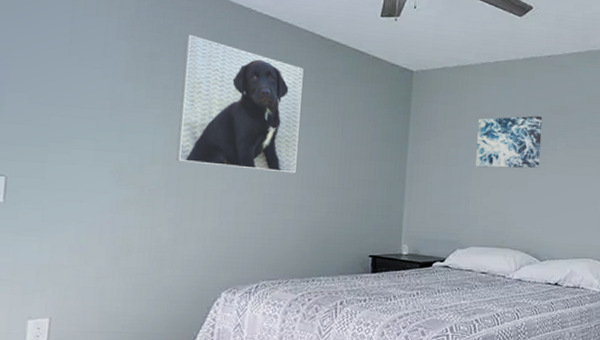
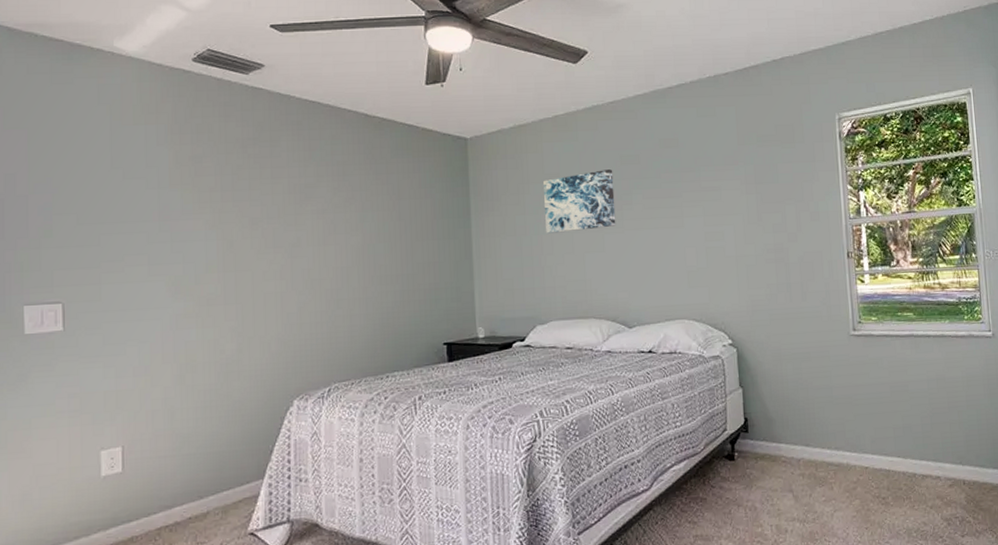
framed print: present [176,35,304,174] -> none [227,132,356,267]

